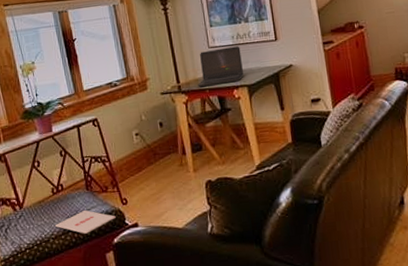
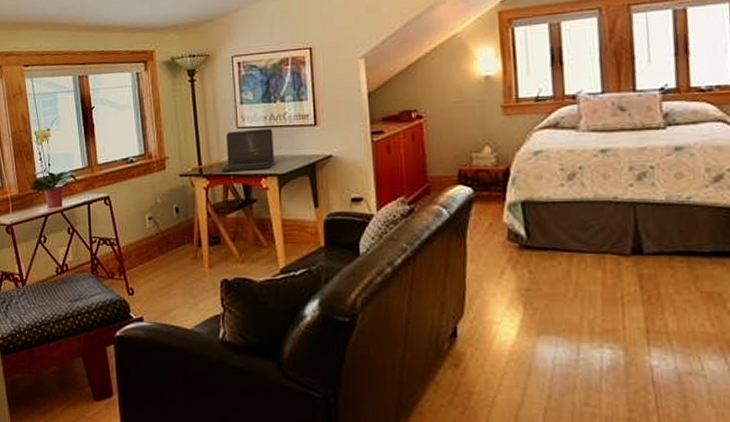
magazine: present [54,209,116,234] -> none [56,295,120,322]

